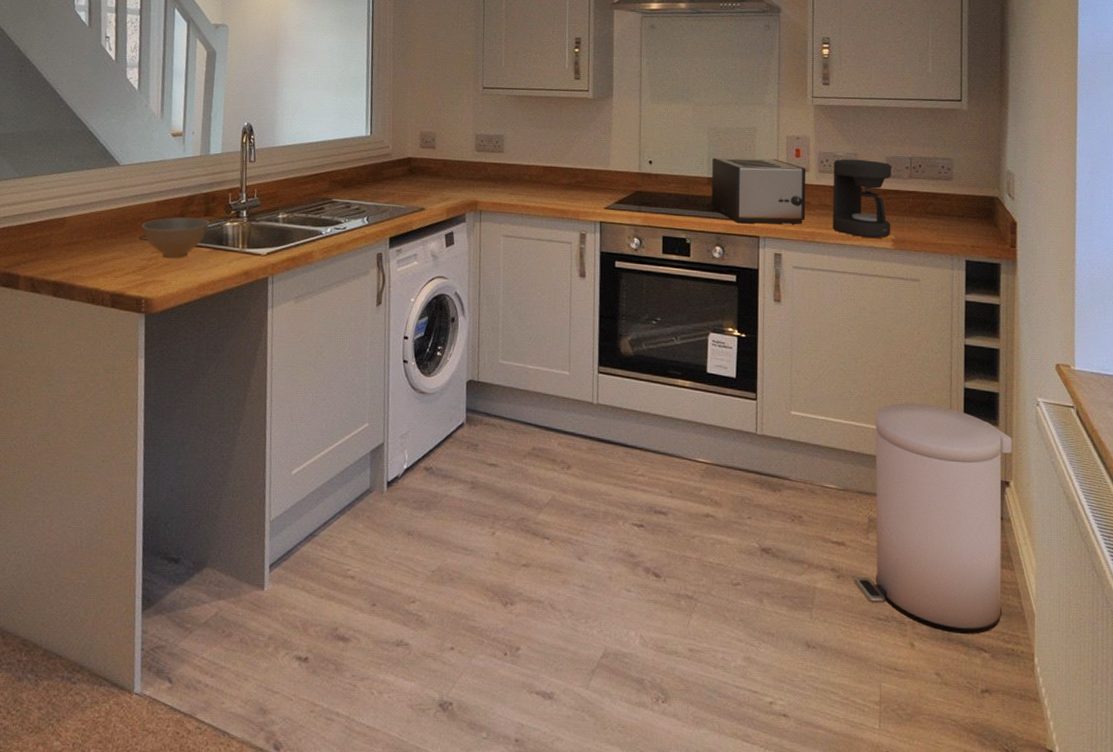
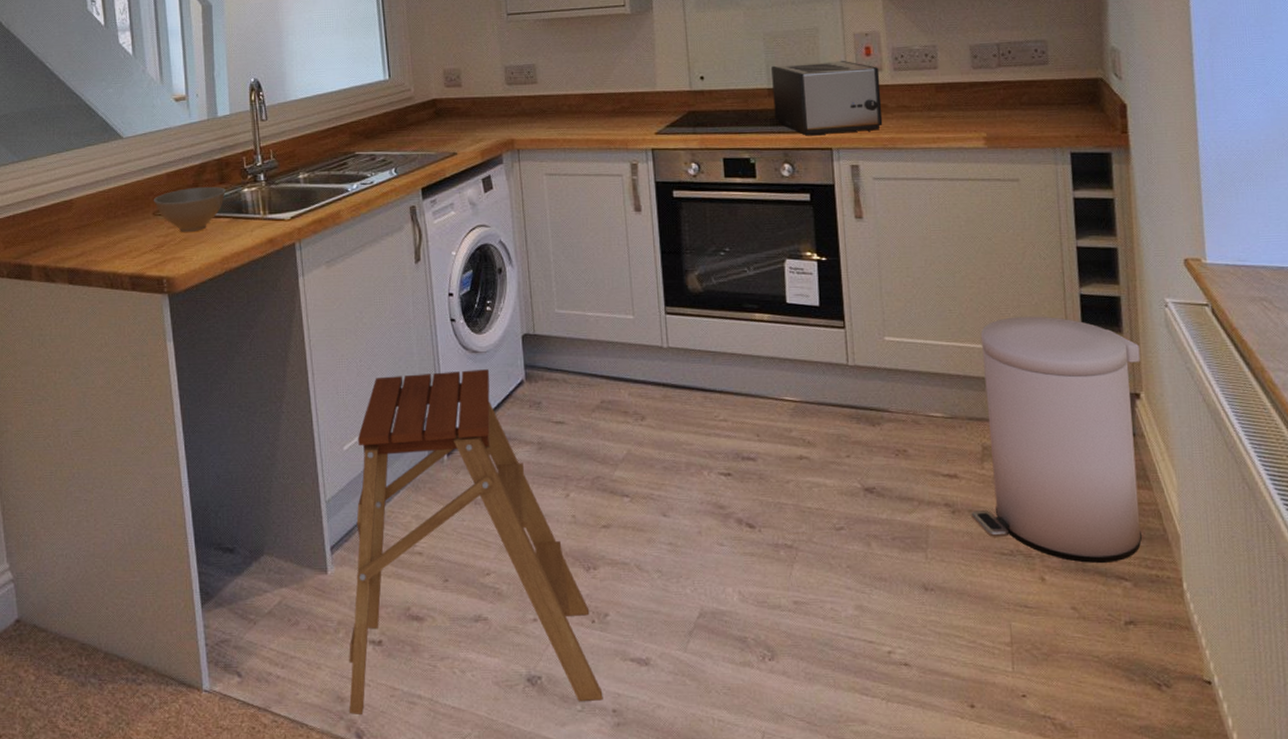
step ladder: none [270,408,508,730] -> present [349,369,603,714]
coffee maker: present [832,159,892,239] -> none [909,51,982,139]

